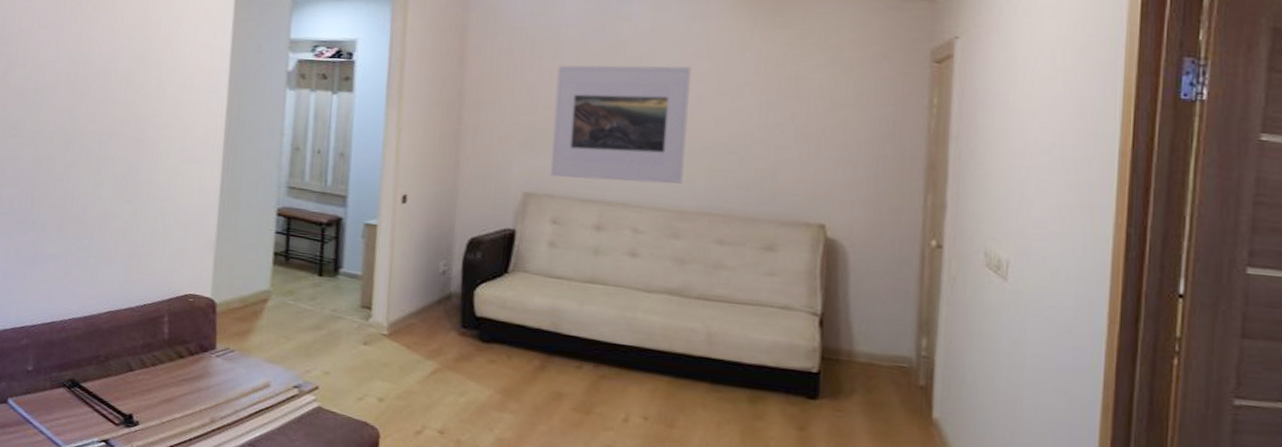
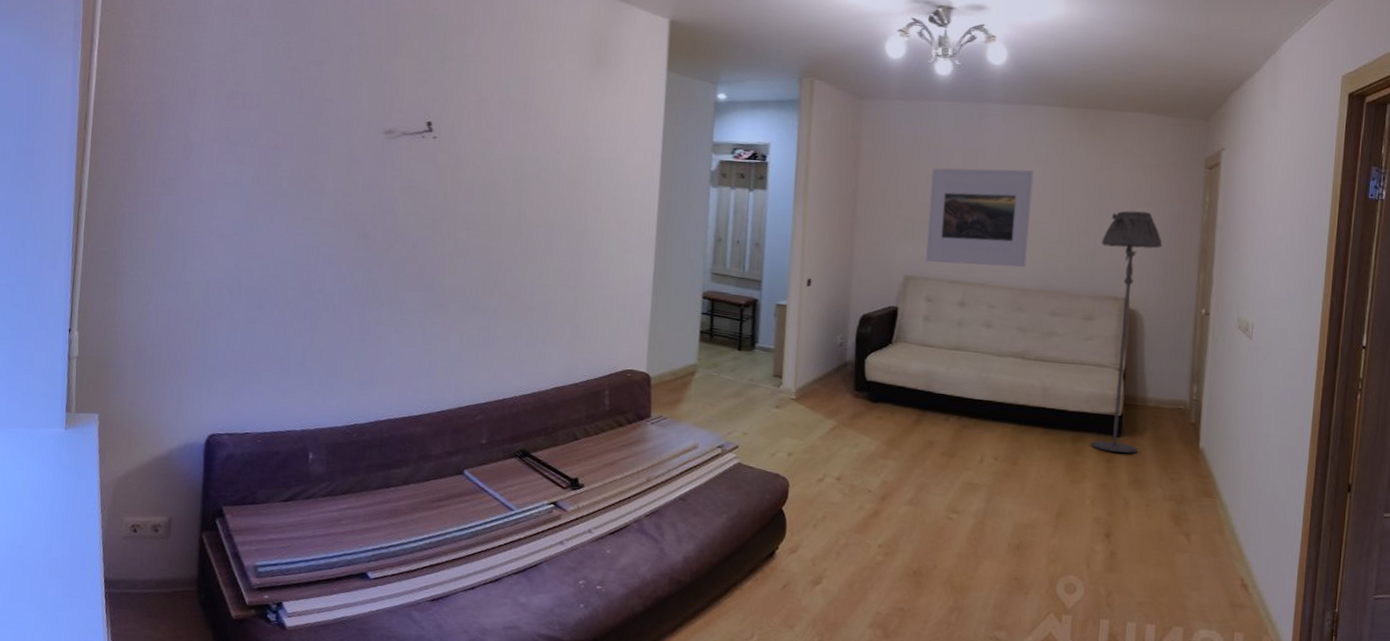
floor lamp: none [776,115,873,421] -> present [1091,210,1163,453]

